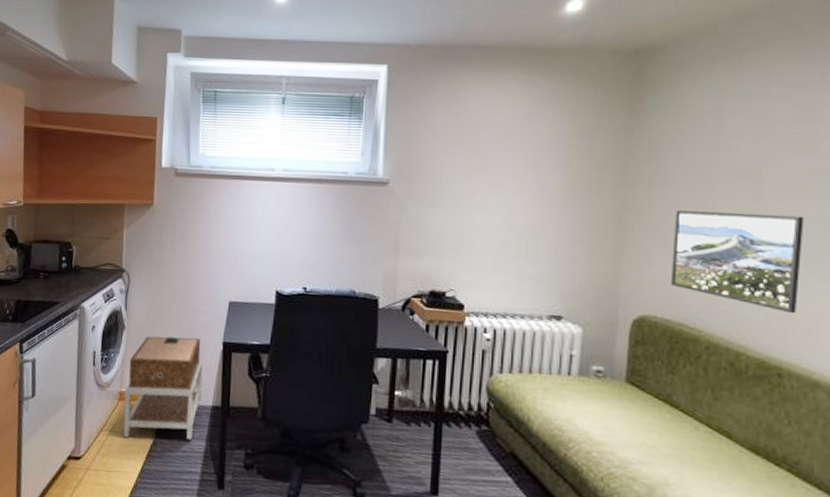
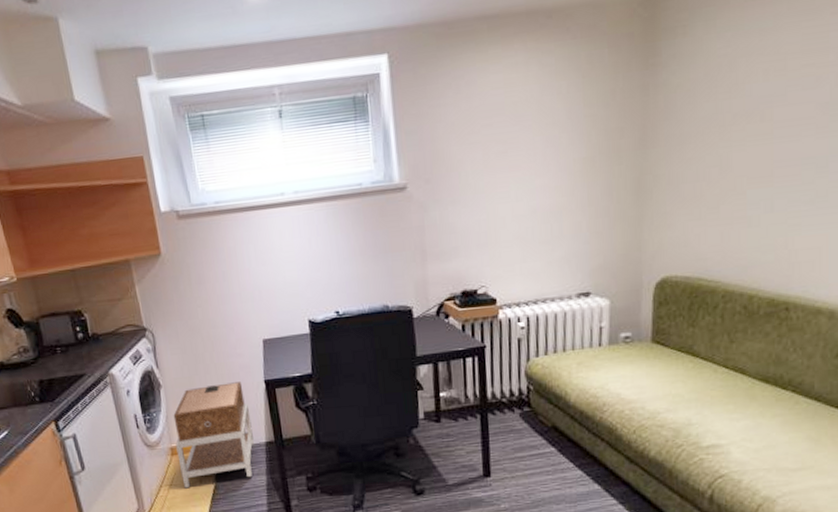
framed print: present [670,210,804,314] -> none [689,152,812,250]

